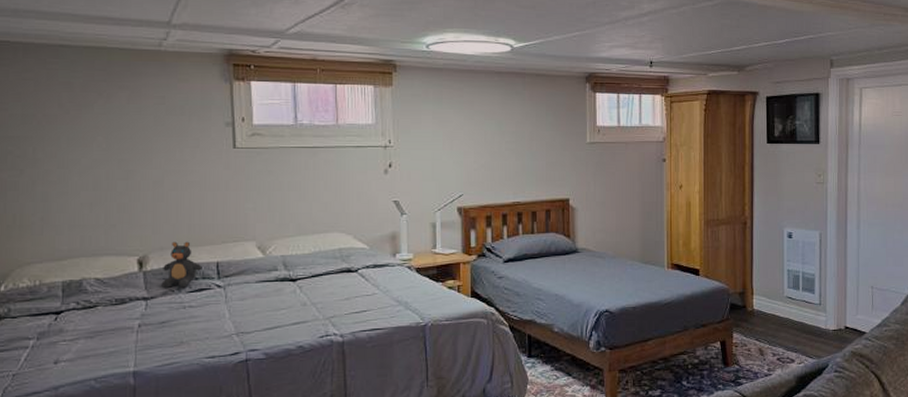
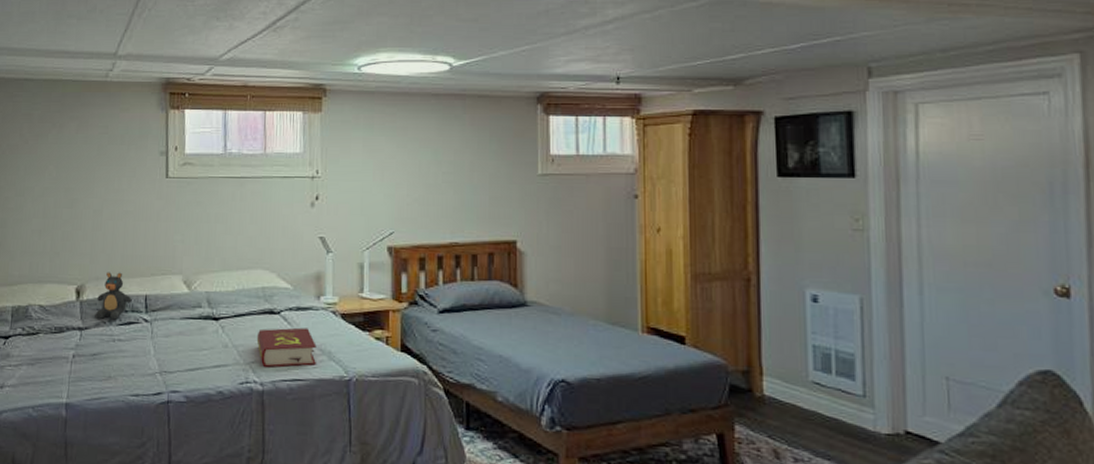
book: none [335,283,394,320] -> present [256,327,317,367]

